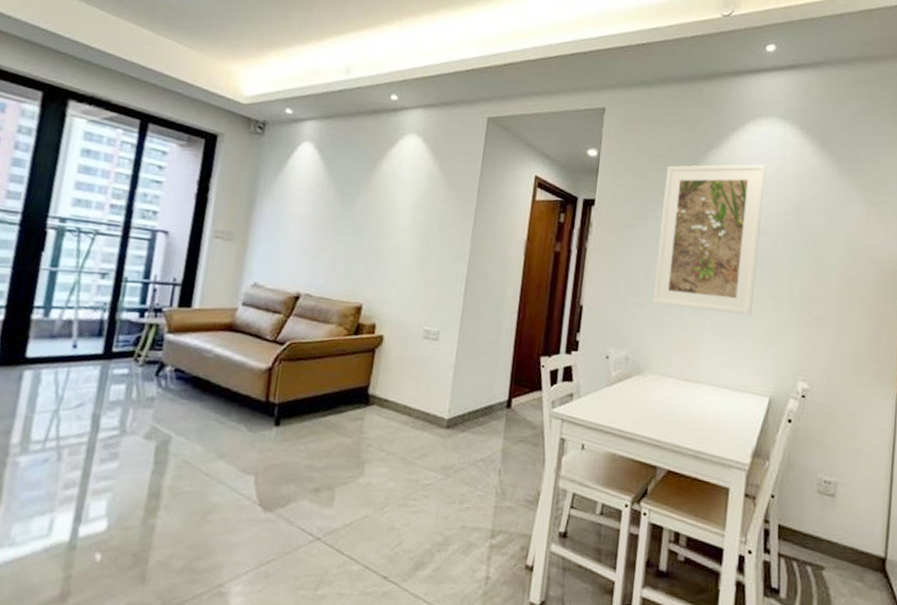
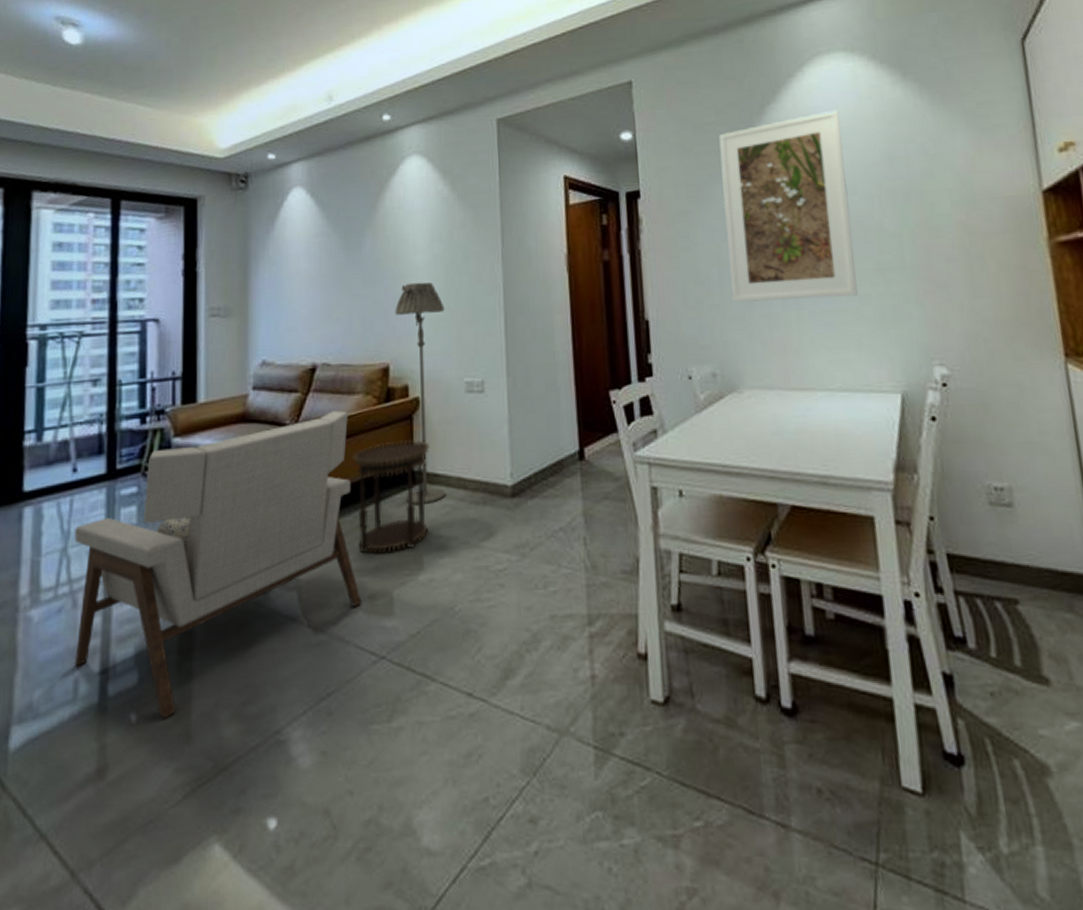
armchair: none [53,334,321,562] -> present [74,410,362,719]
side table: none [312,368,386,457] -> present [353,440,430,554]
floor lamp: none [358,240,417,423] -> present [395,282,445,506]

